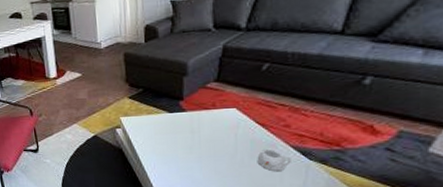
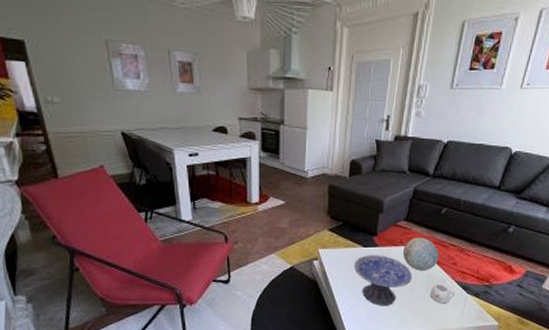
decorative bowl: none [160,120,231,173] -> present [353,255,412,306]
decorative orb: none [217,98,264,135] -> present [403,237,439,270]

